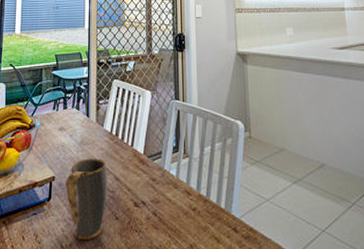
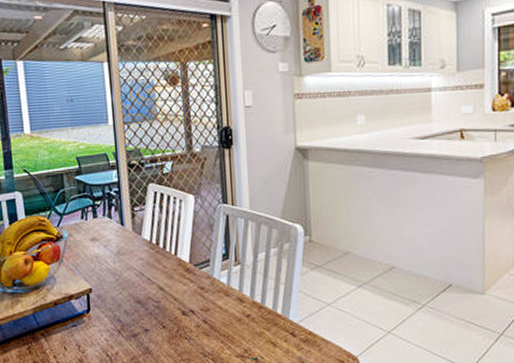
mug: present [66,158,108,241] -> none [105,269,152,349]

